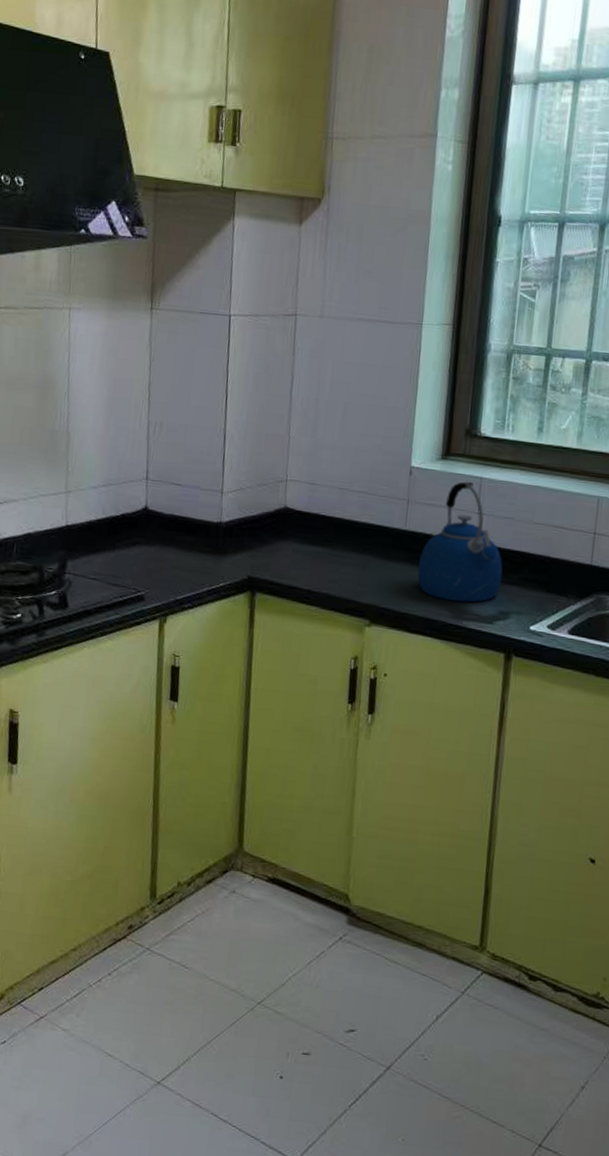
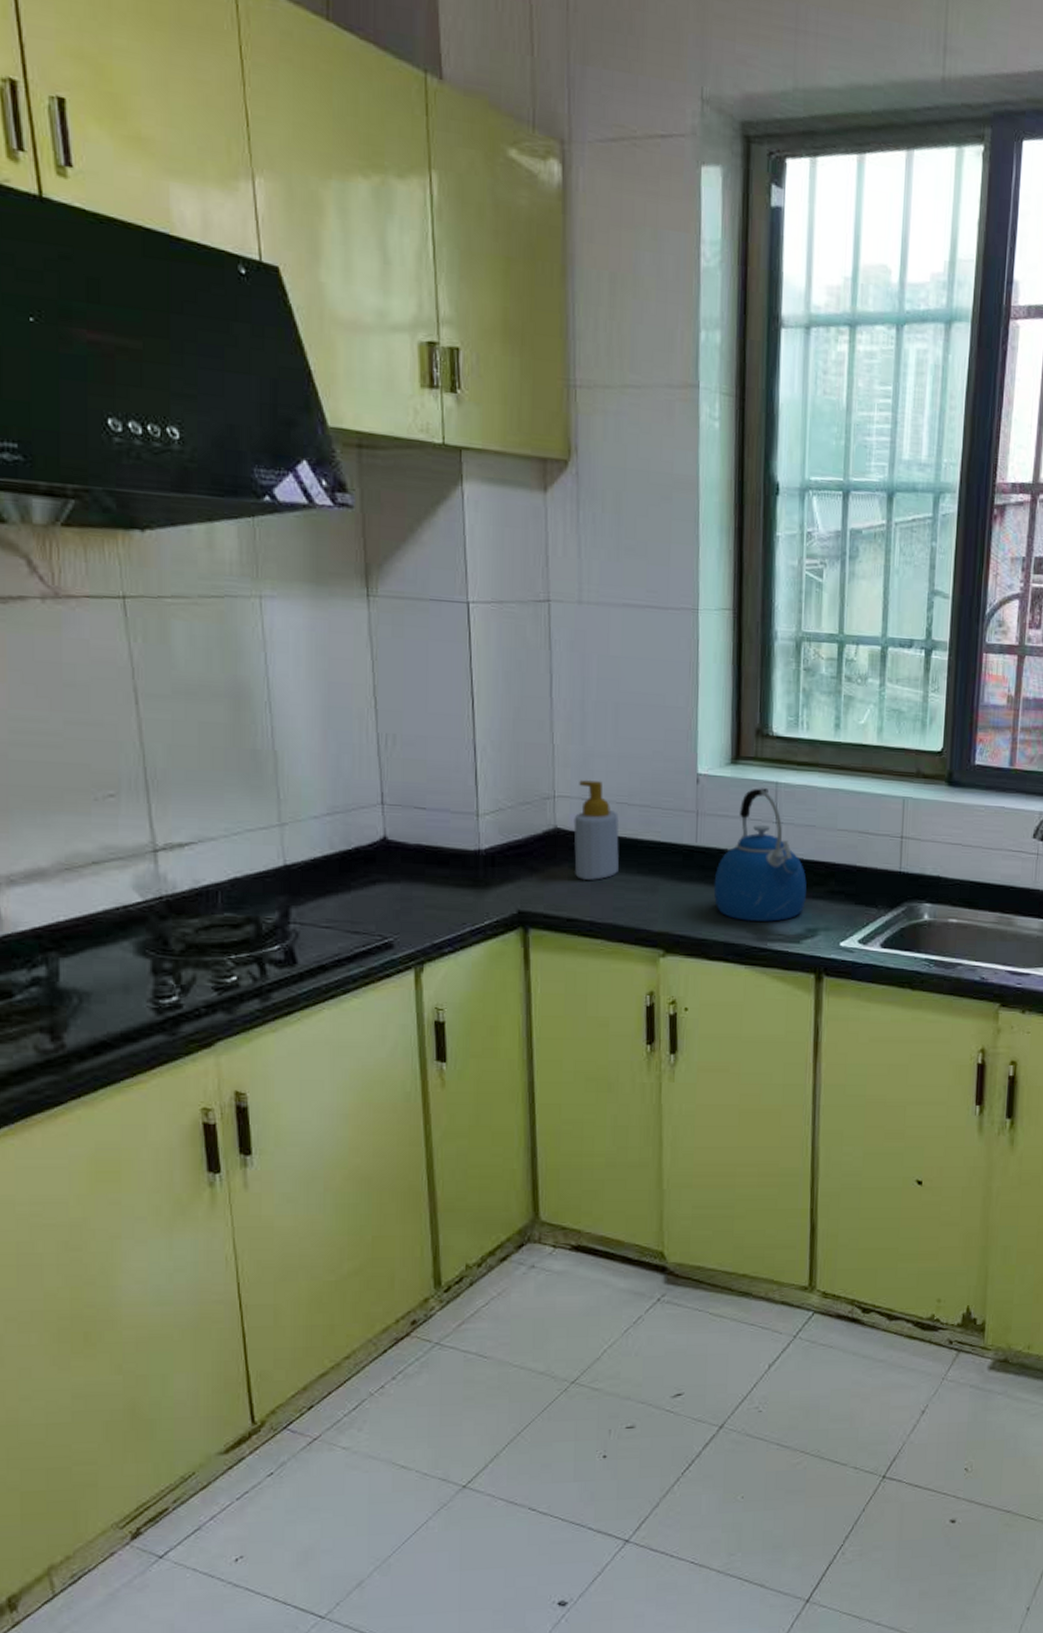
soap bottle: none [298,466,340,555] -> present [573,779,619,880]

